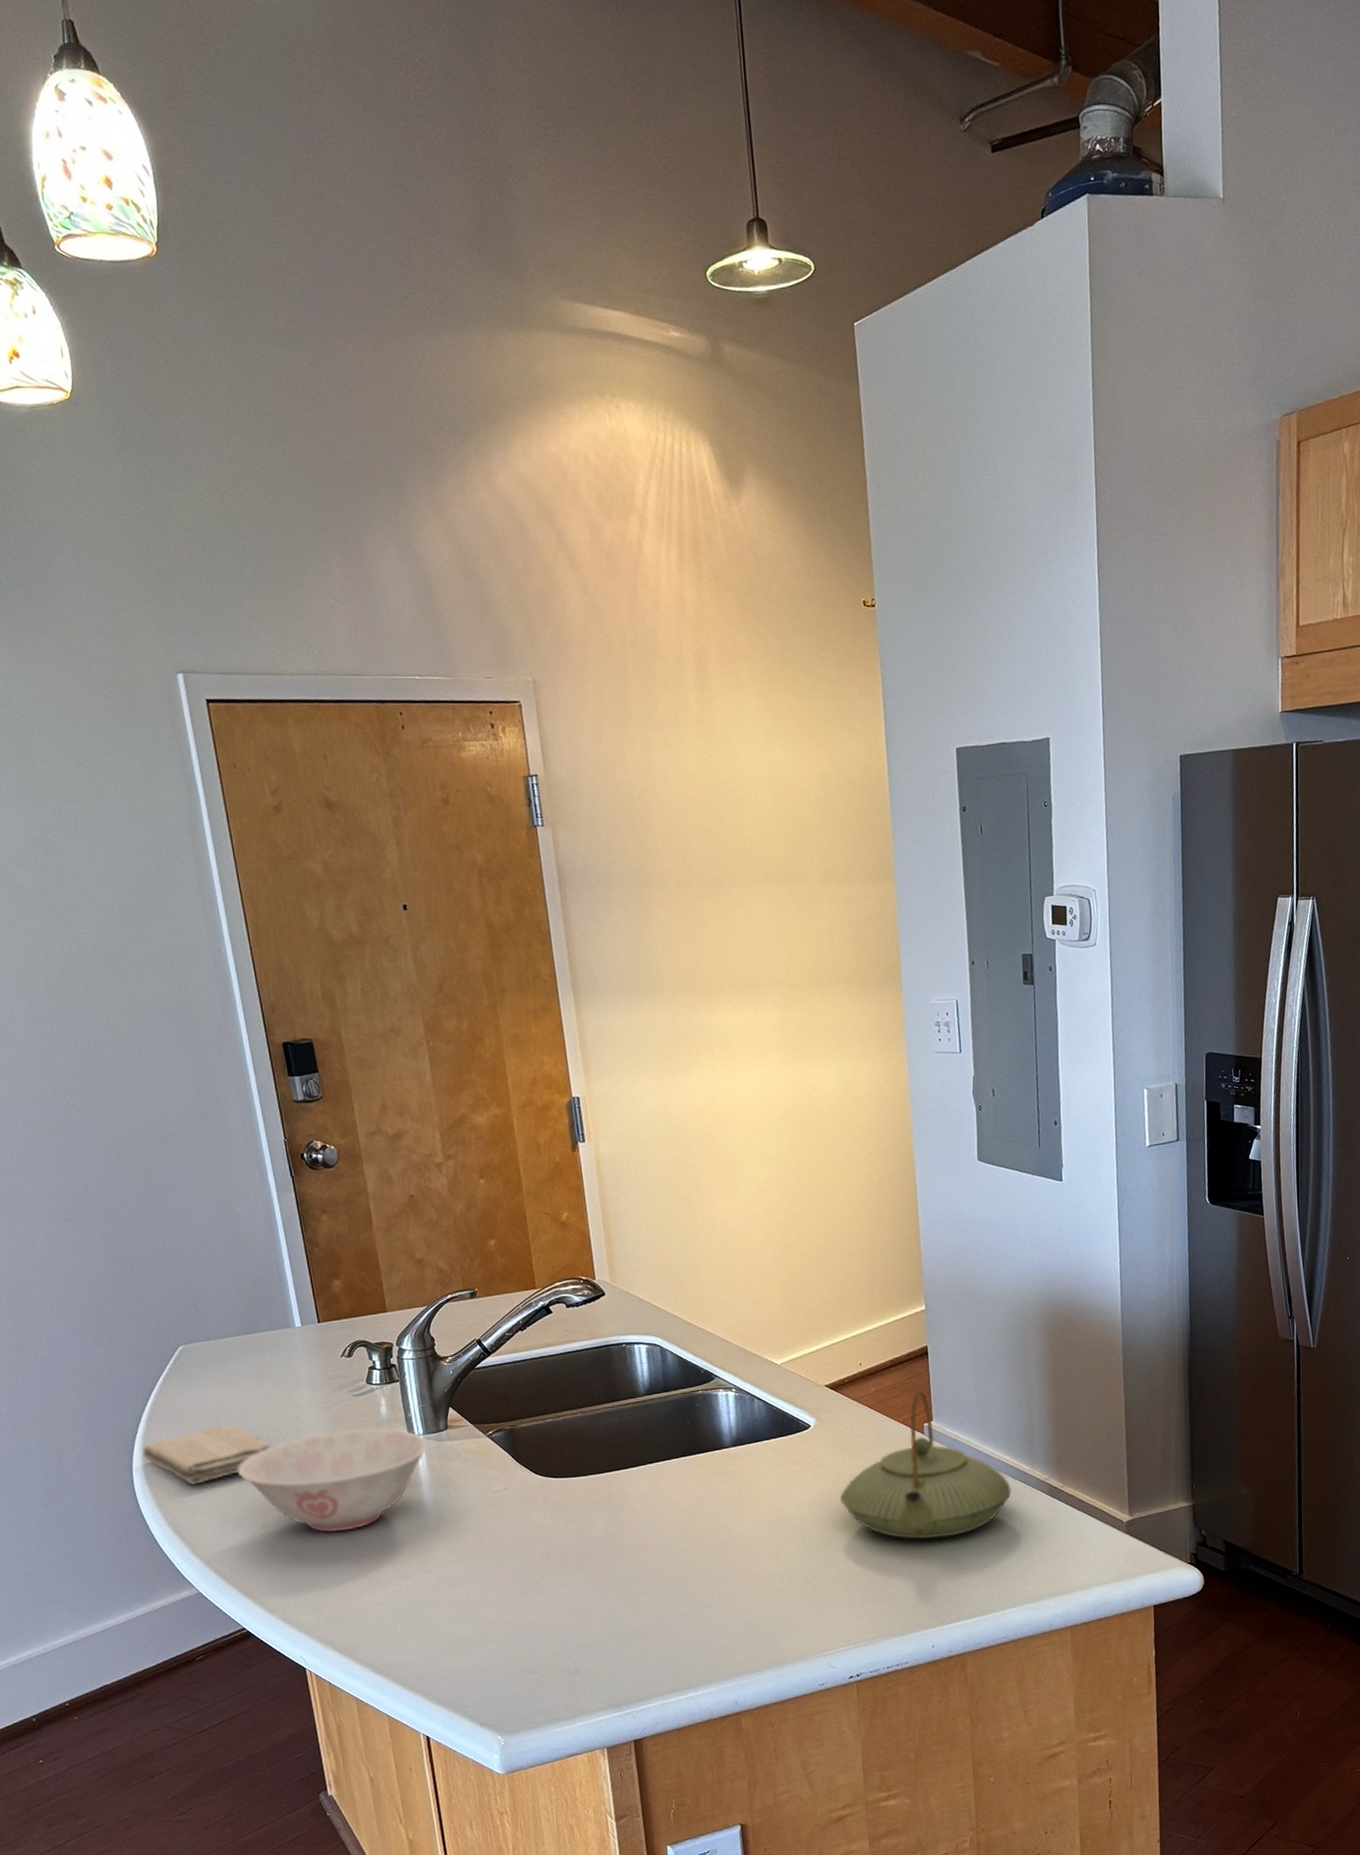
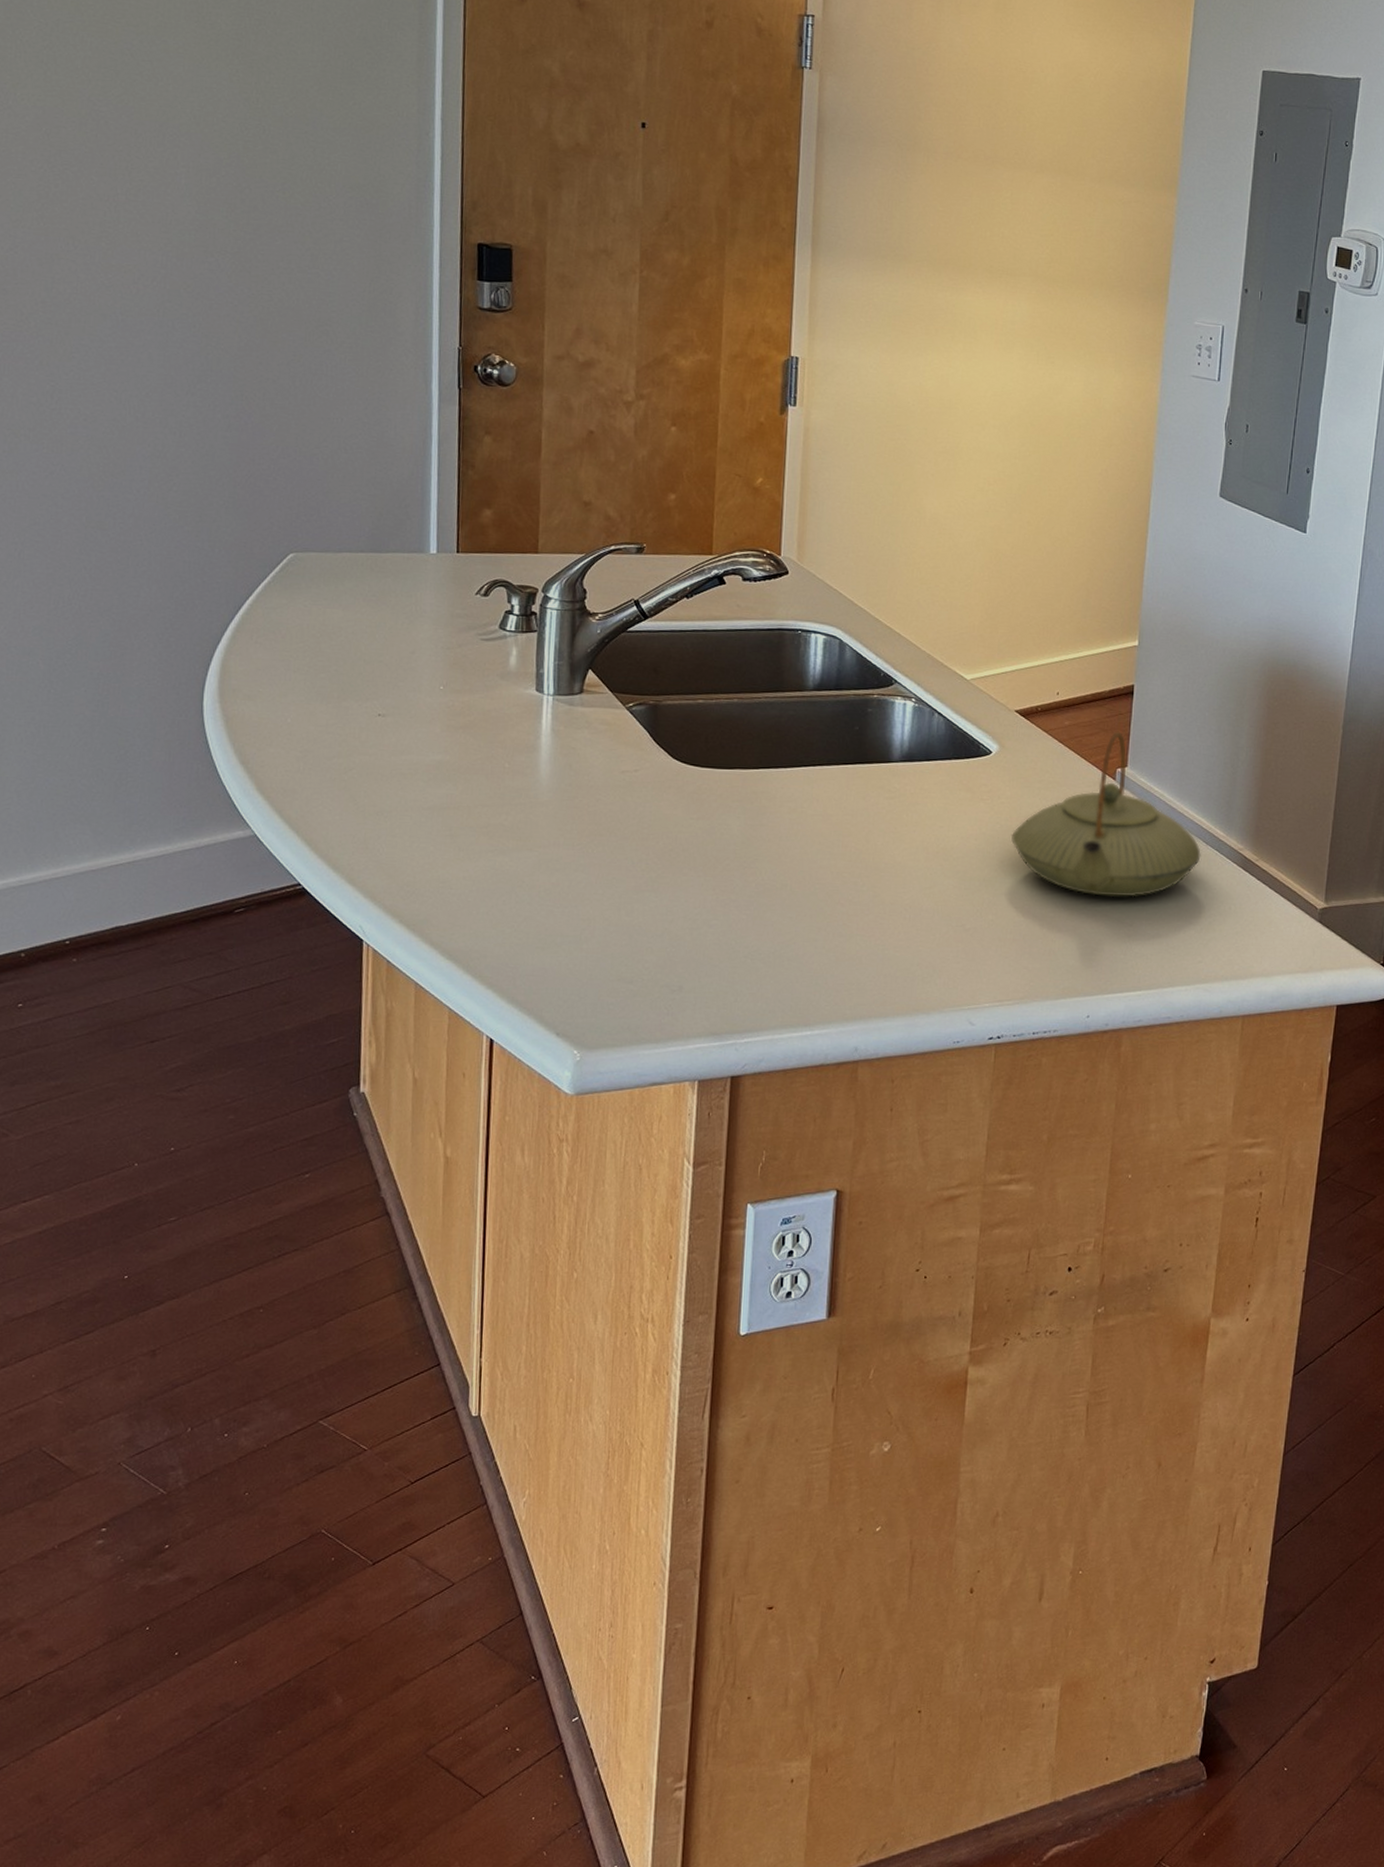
washcloth: present [143,1424,269,1485] -> none [221,648,372,712]
bowl: present [237,1428,430,1533] -> none [328,676,559,790]

